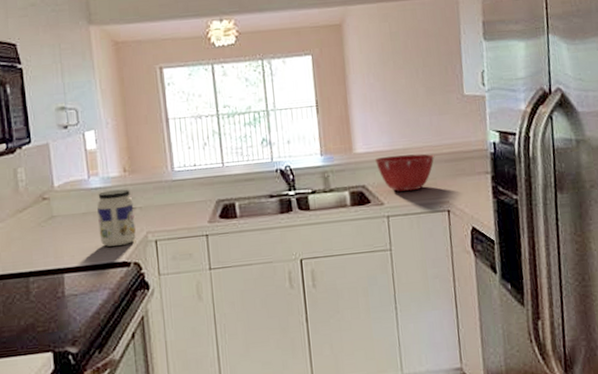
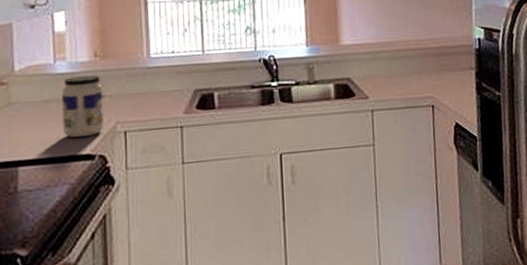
mixing bowl: present [374,154,435,192] -> none [360,47,421,85]

